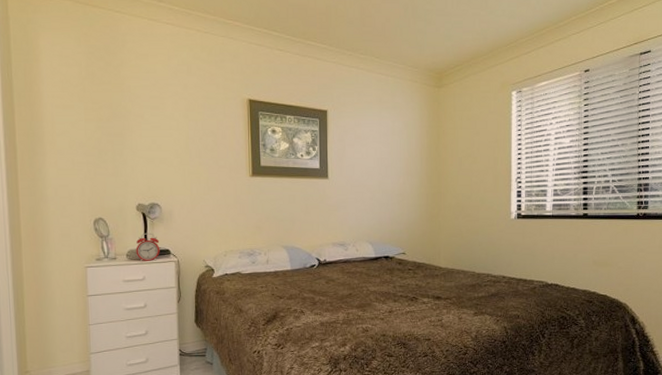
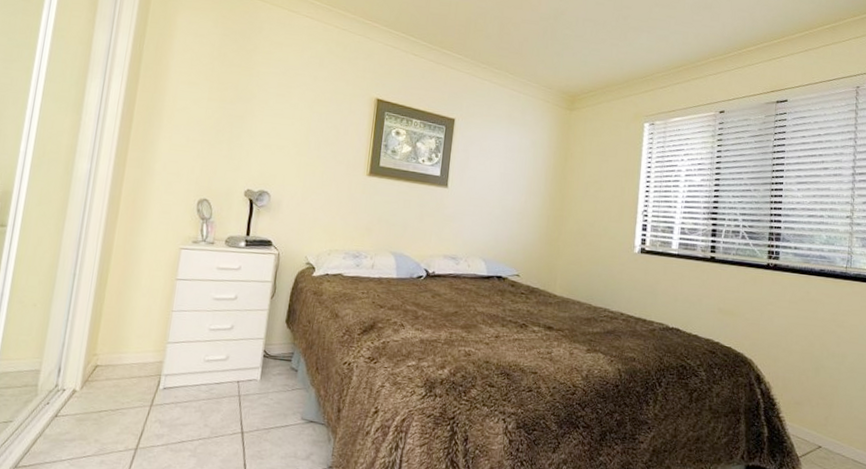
alarm clock: present [136,233,160,261] -> none [235,220,263,251]

